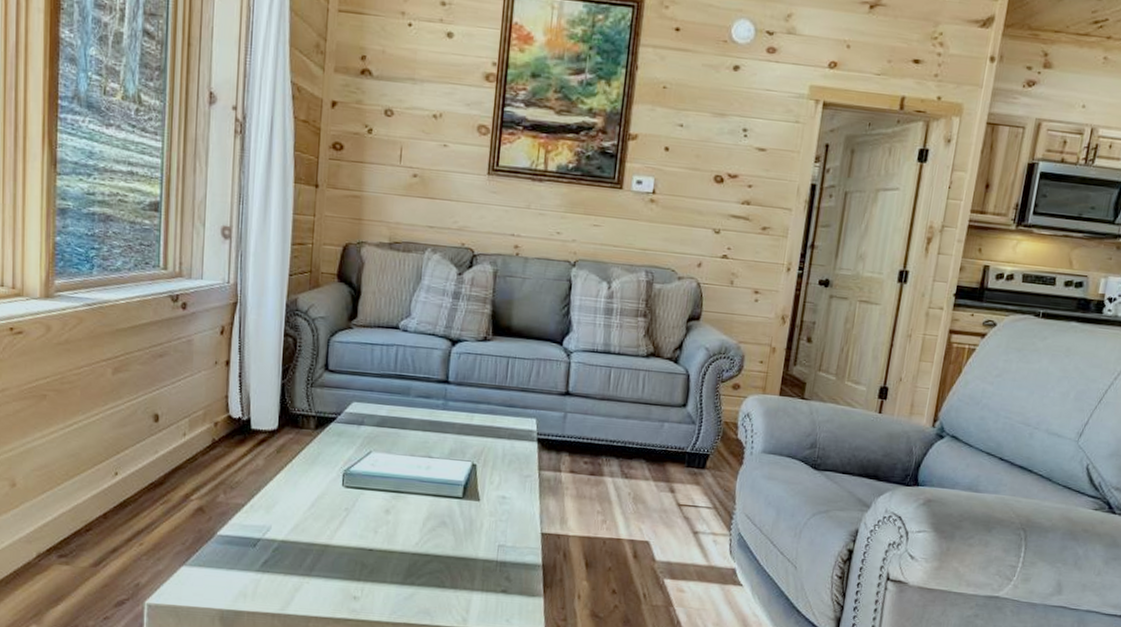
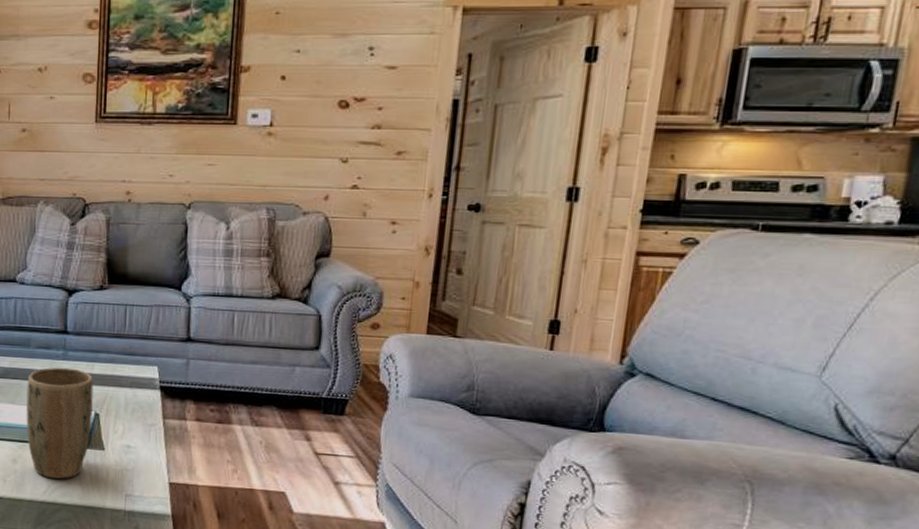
plant pot: none [401,416,473,530] -> present [26,367,94,479]

